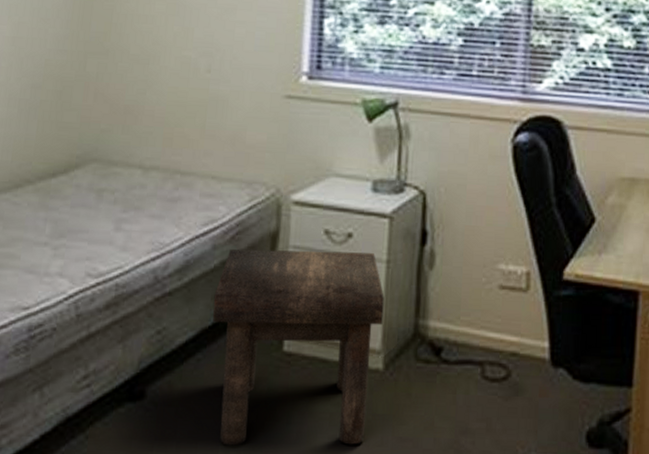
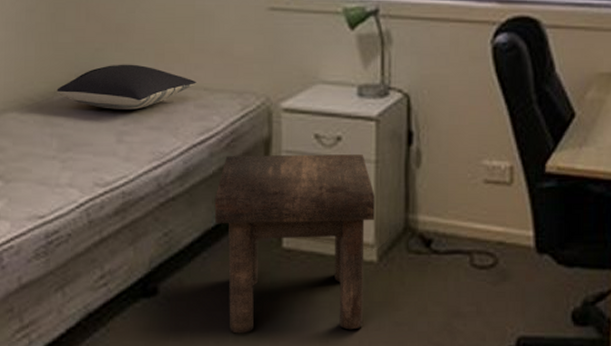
pillow: none [55,147,204,196] -> present [56,64,196,110]

